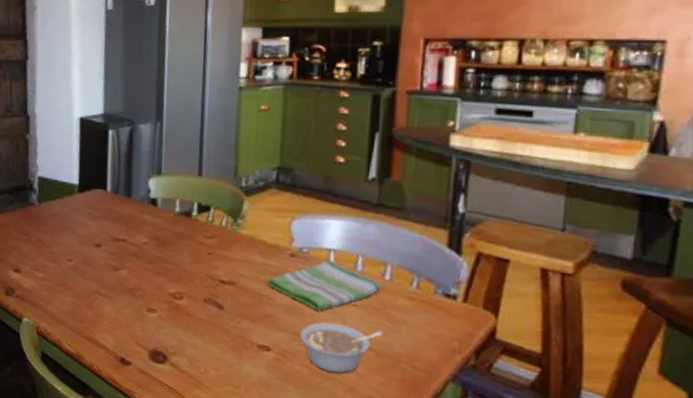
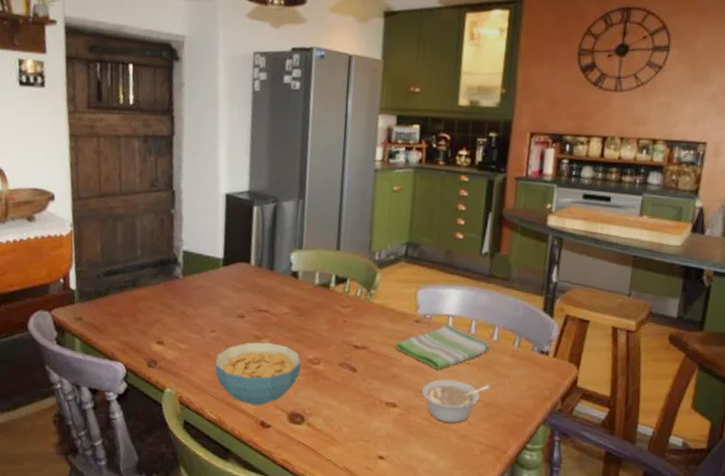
cereal bowl: none [72,273,163,341] -> present [215,342,302,406]

